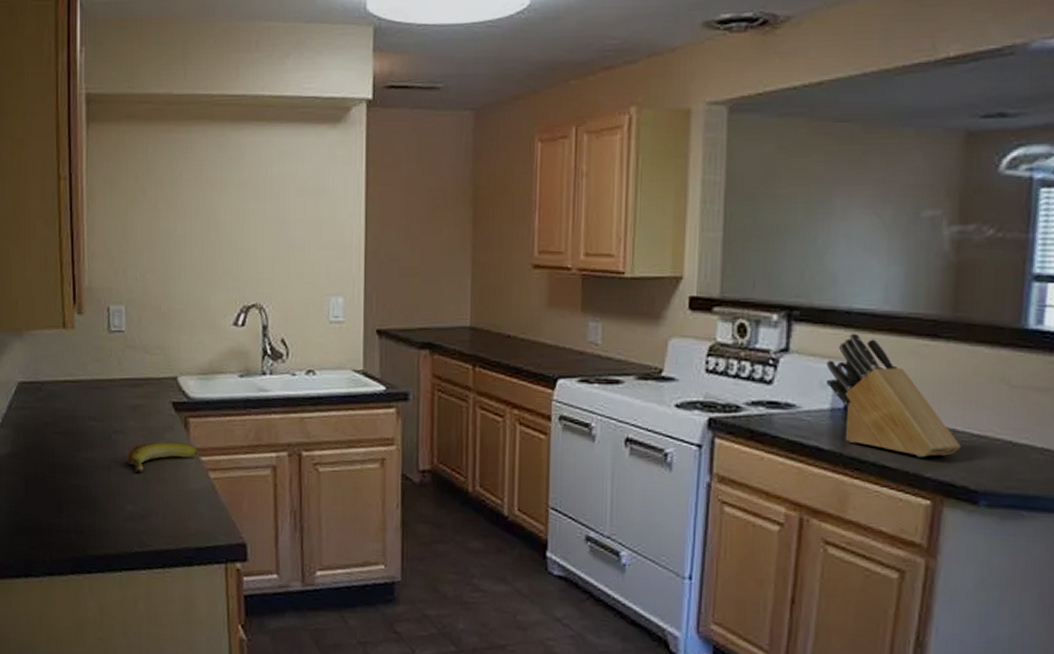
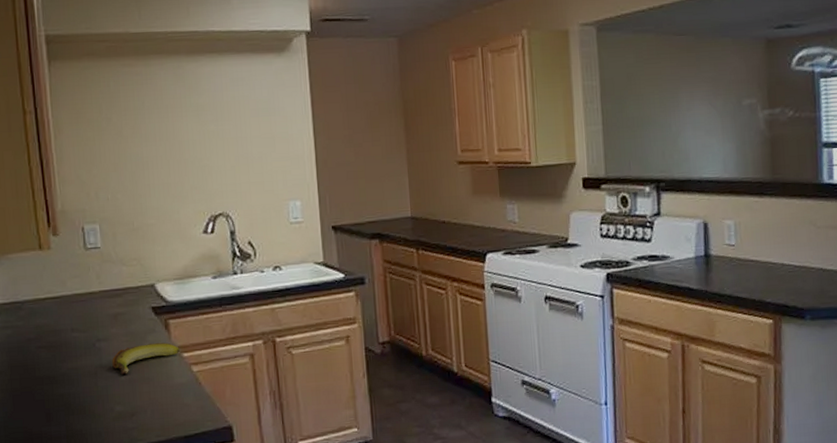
knife block: present [826,333,961,458] -> none [688,196,789,288]

